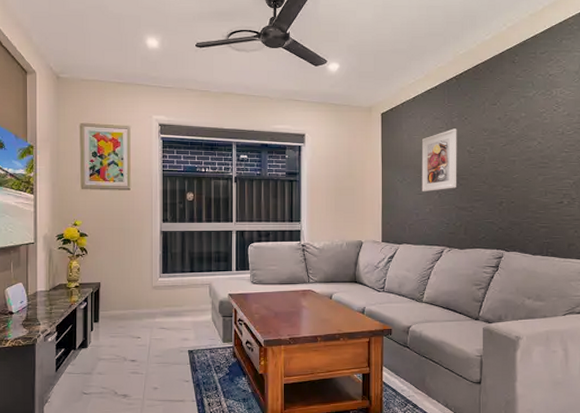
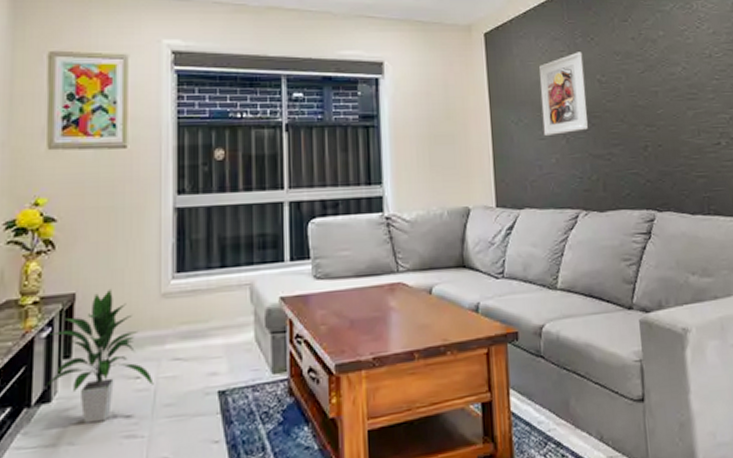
indoor plant: none [84,281,148,363] -> present [46,288,154,424]

